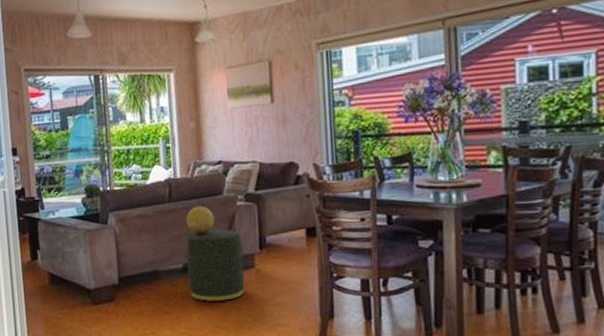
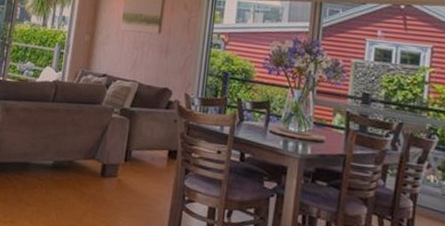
ottoman: present [185,228,245,302] -> none [54,133,111,204]
decorative sphere: present [186,206,215,235] -> none [64,110,90,137]

